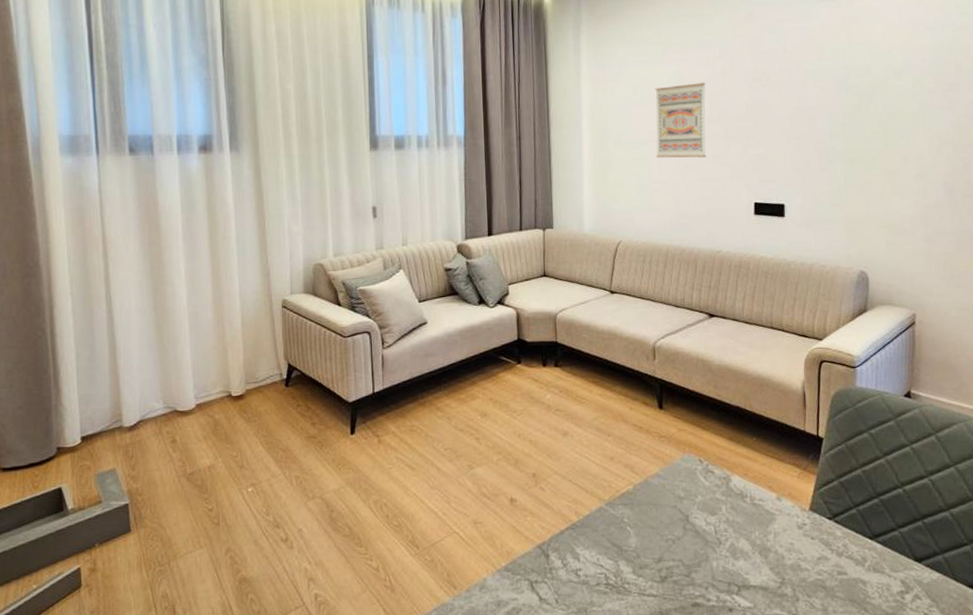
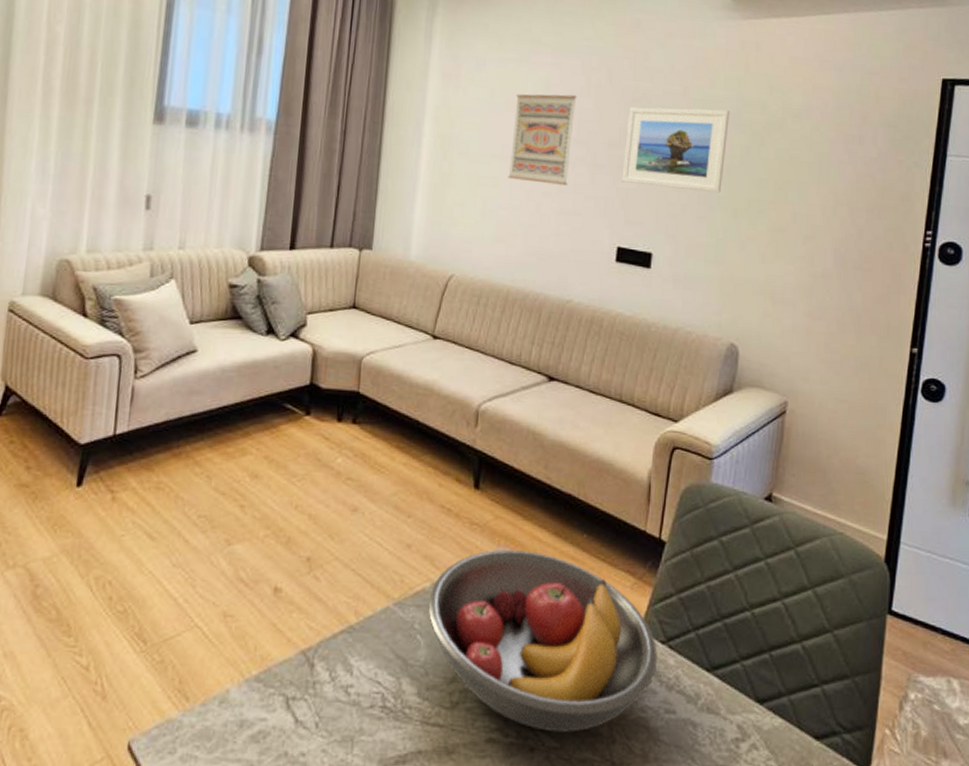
fruit bowl: none [633,454,827,596] -> present [428,549,658,732]
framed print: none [751,77,839,149] -> present [621,107,730,193]

